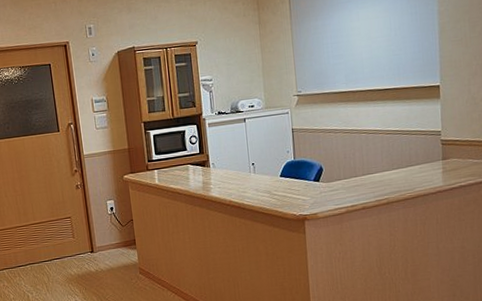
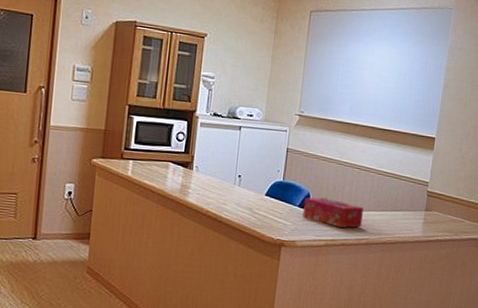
tissue box: none [318,167,379,193] -> present [302,197,363,228]

